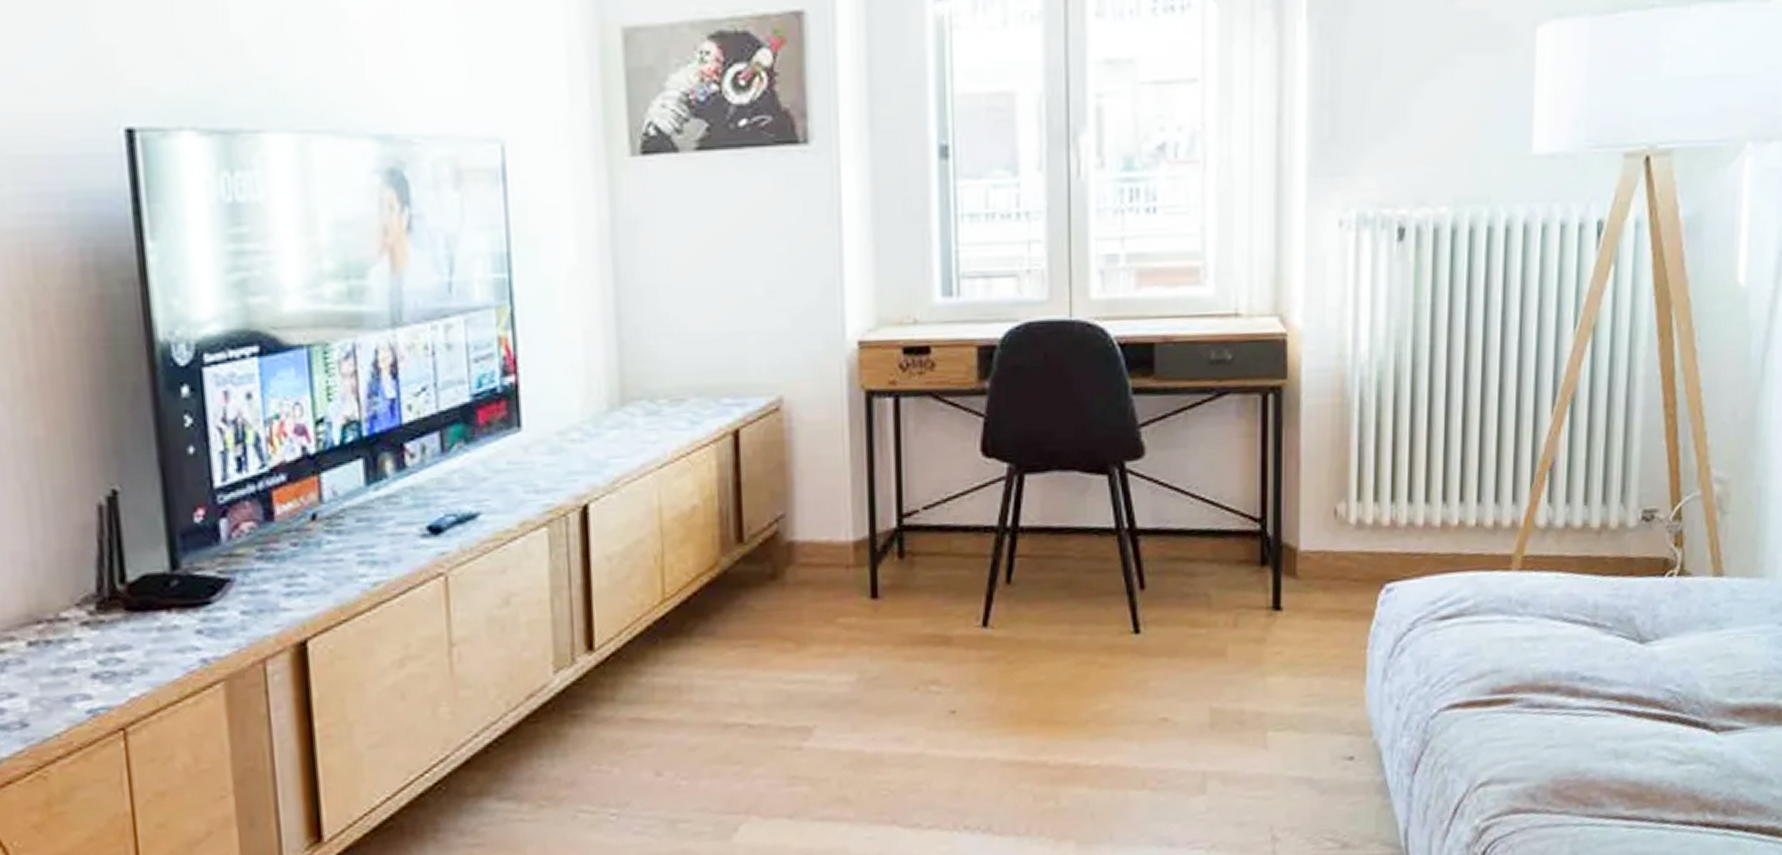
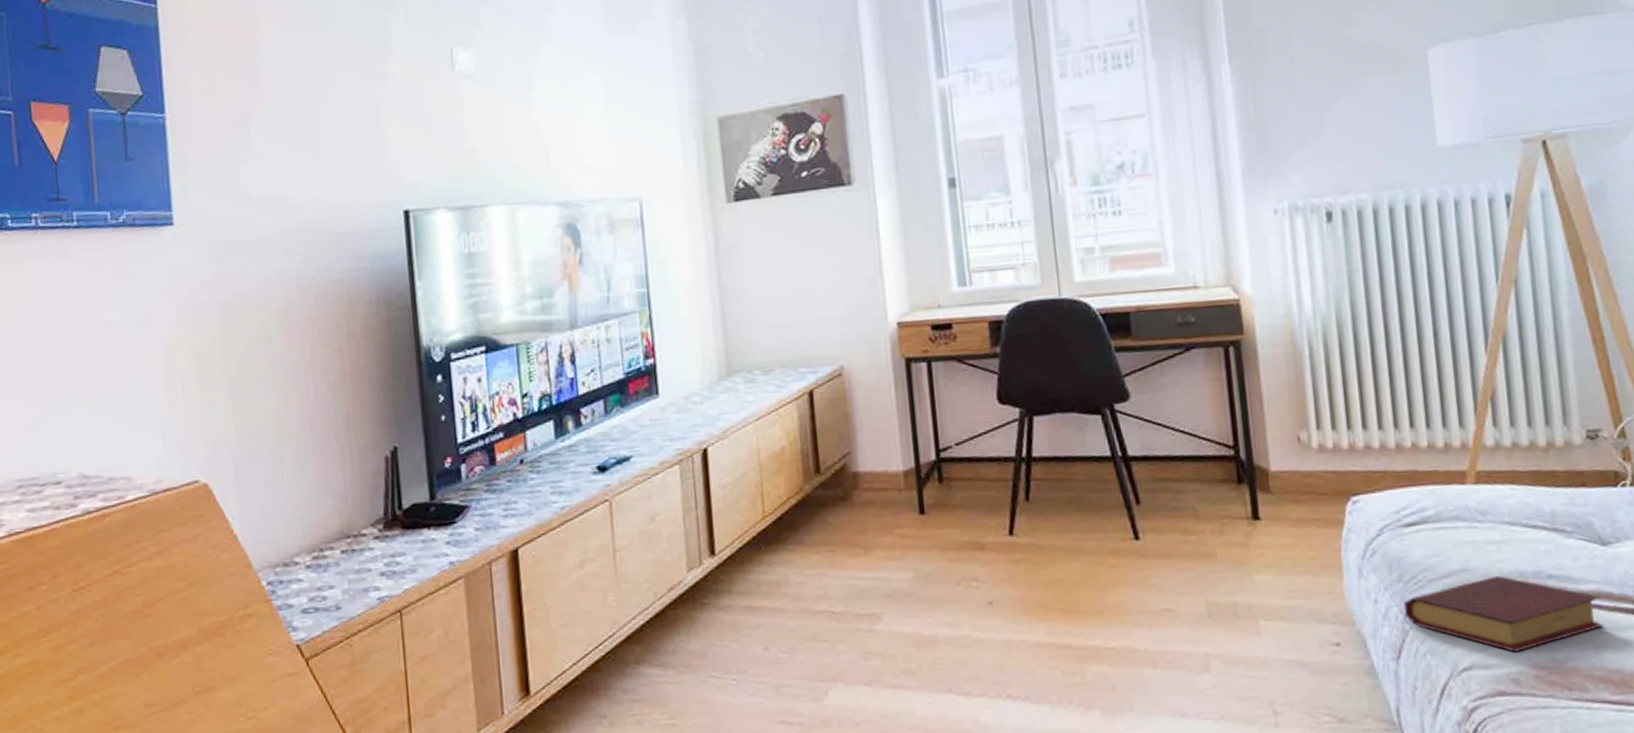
book: none [1426,677,1631,765] -> present [1403,576,1604,653]

